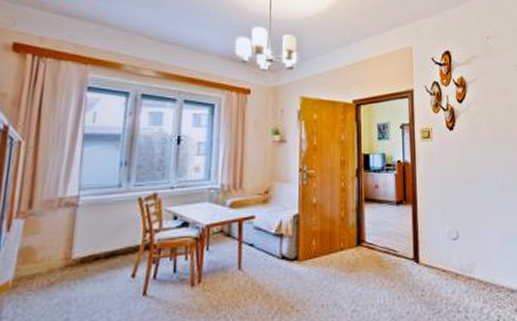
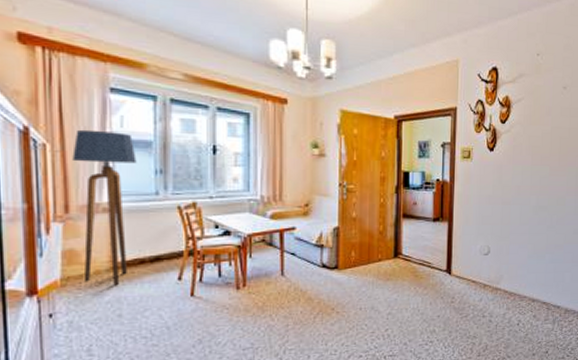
floor lamp: none [35,126,104,286] -> present [72,129,137,286]

